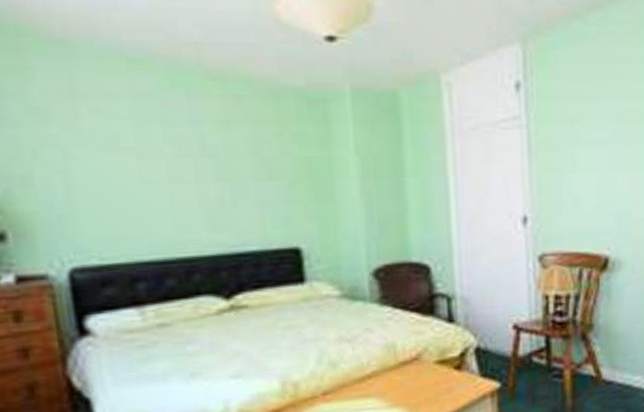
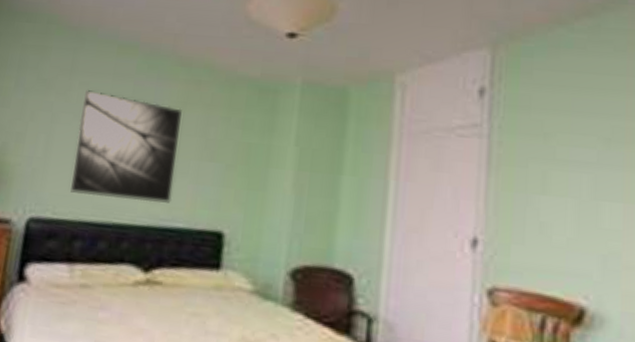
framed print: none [99,115,237,234] -> present [70,89,182,203]

